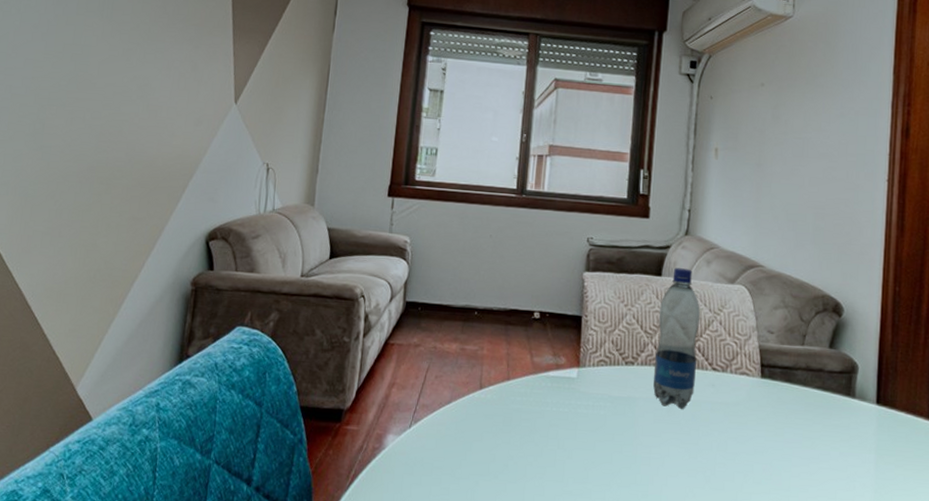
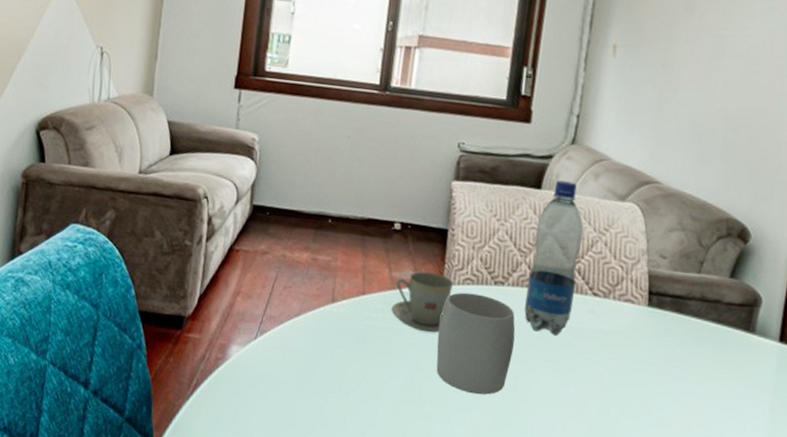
teacup: none [534,355,589,413] -> present [391,271,453,333]
mug: none [576,373,646,469] -> present [436,292,516,395]

